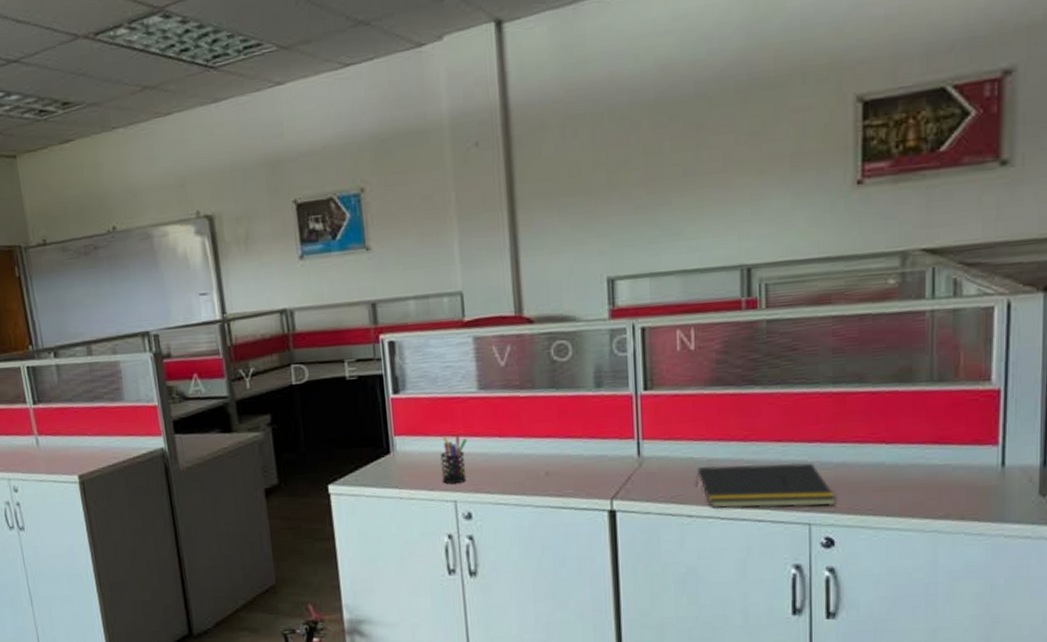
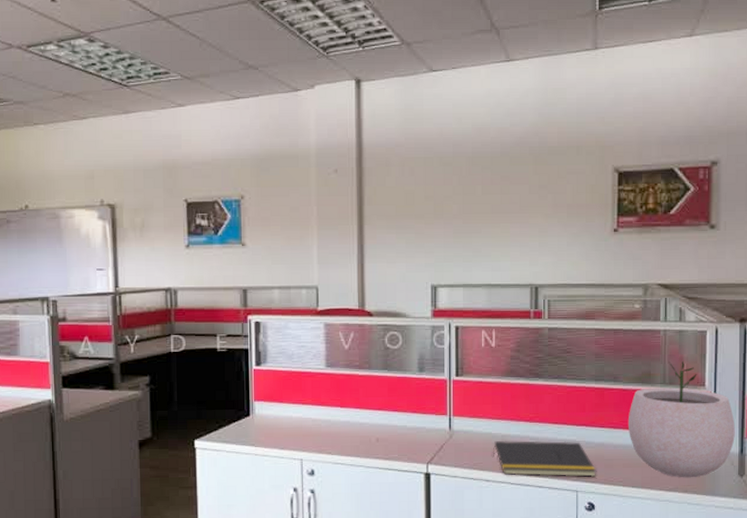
pen holder: present [440,435,467,484] -> none [291,403,314,445]
plant pot: none [879,350,1035,502] -> present [627,361,735,478]

